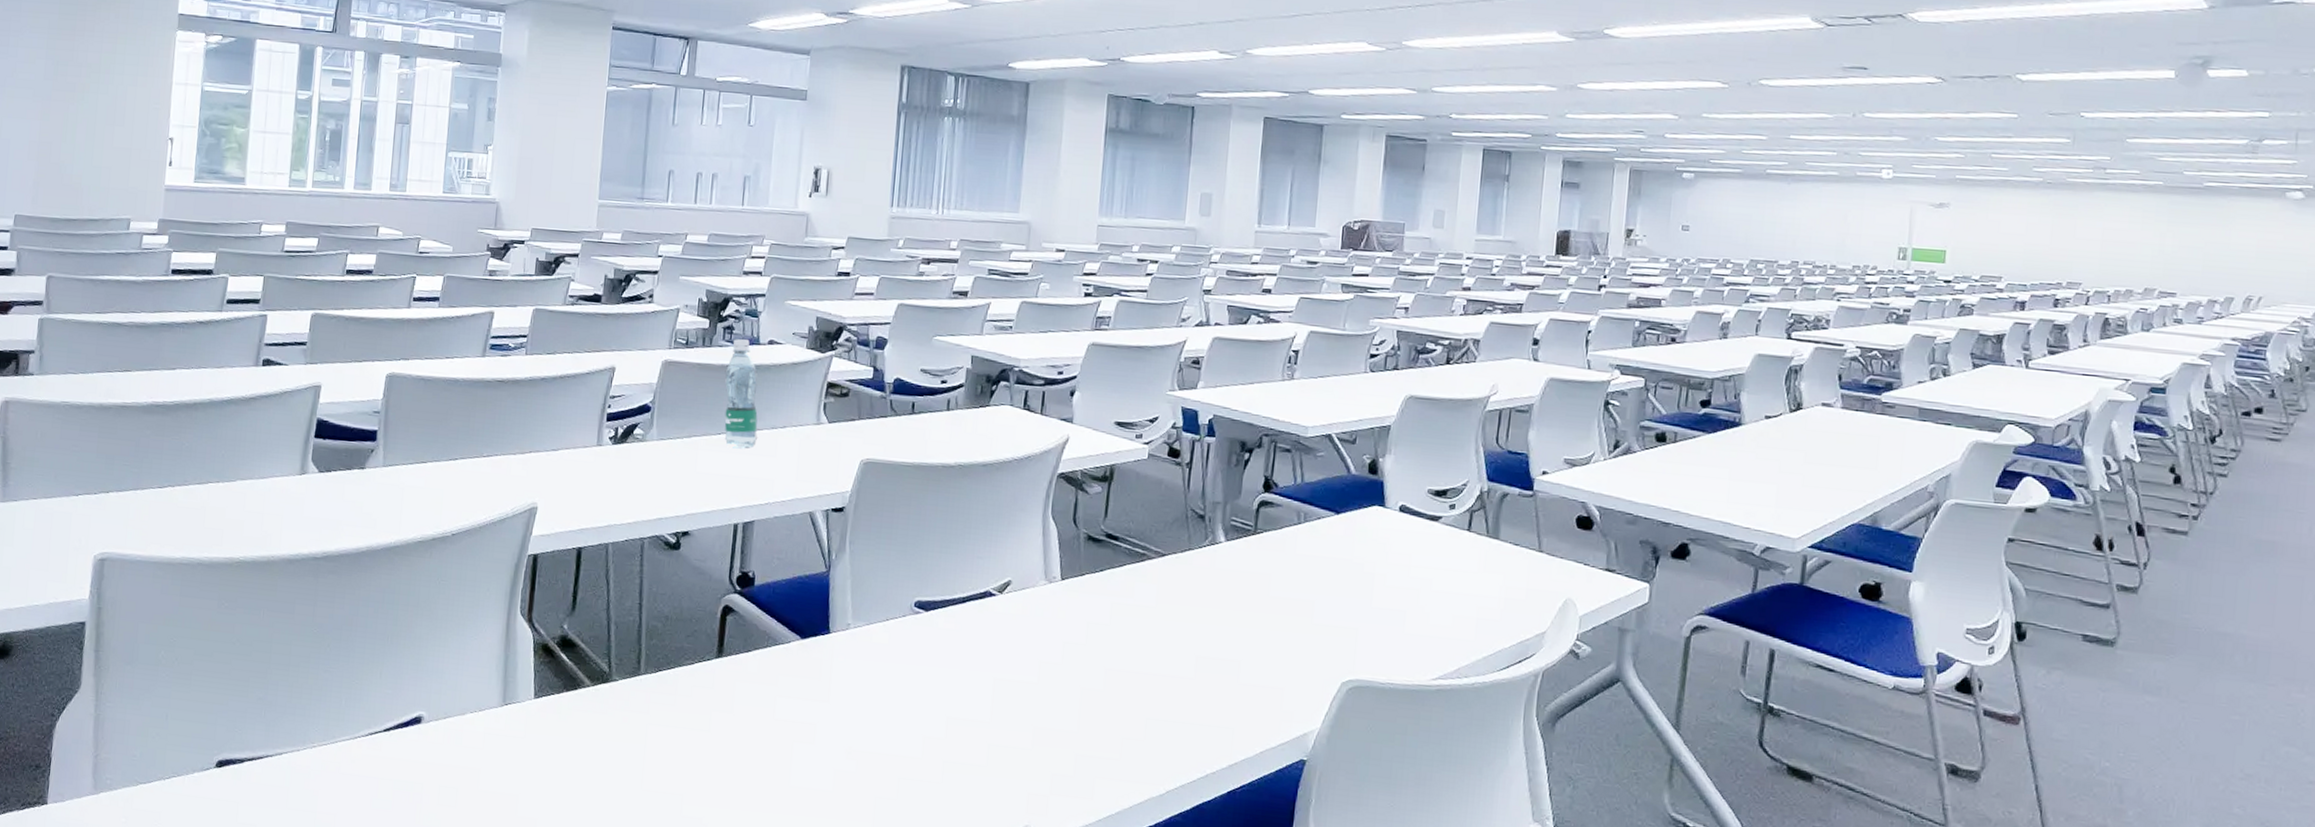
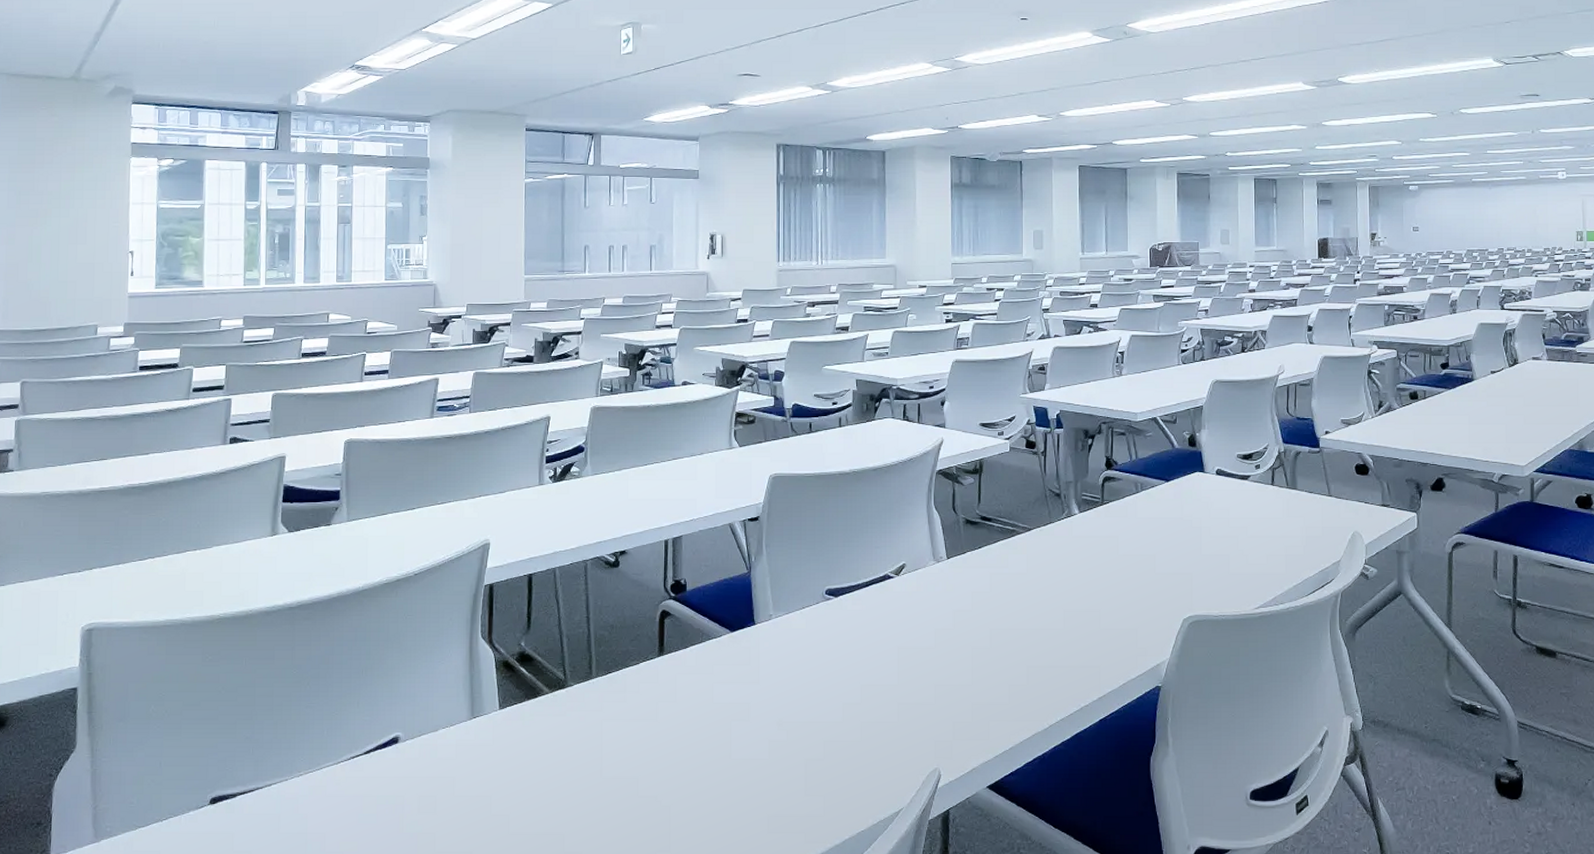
bottle: present [724,338,758,449] -> none [646,382,679,476]

